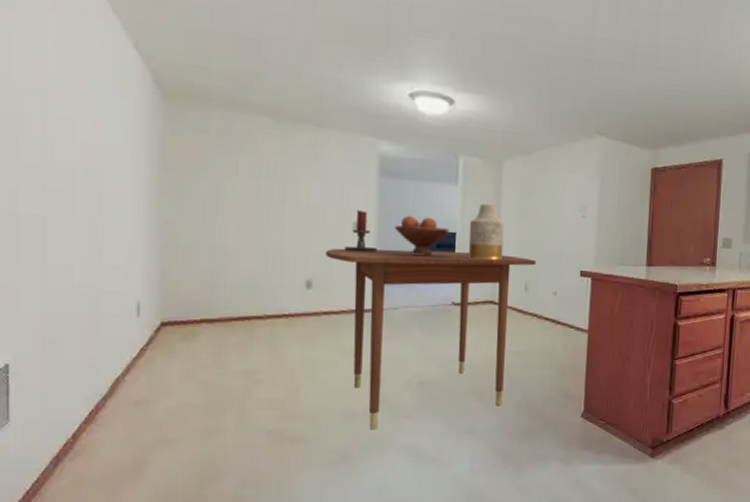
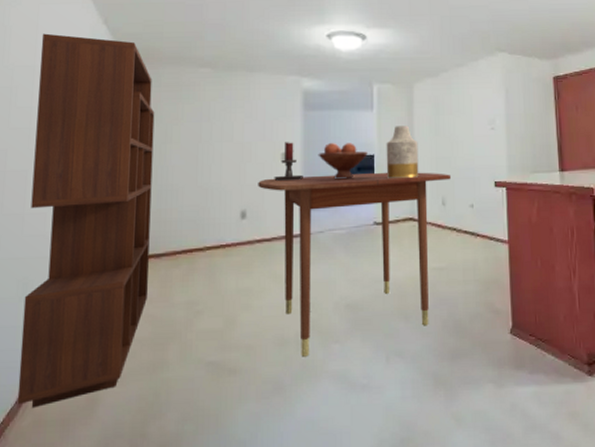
bookshelf: none [52,50,203,469] -> present [17,33,155,409]

